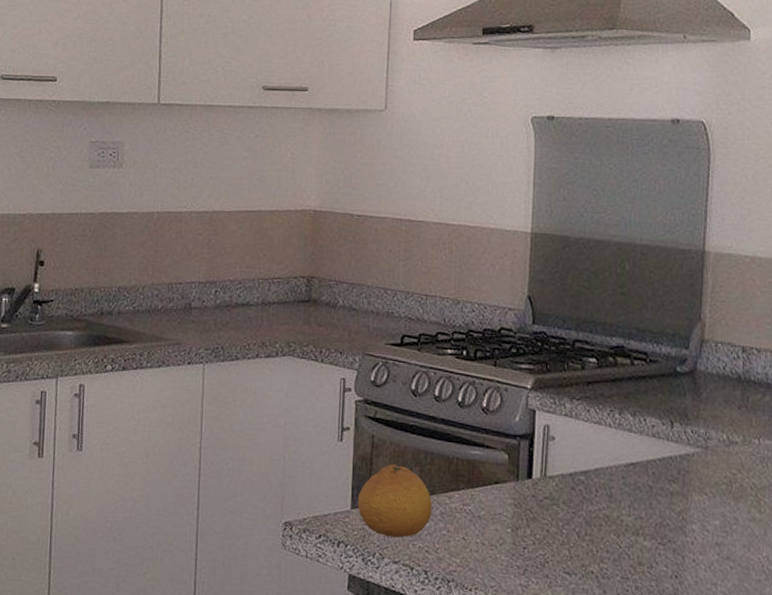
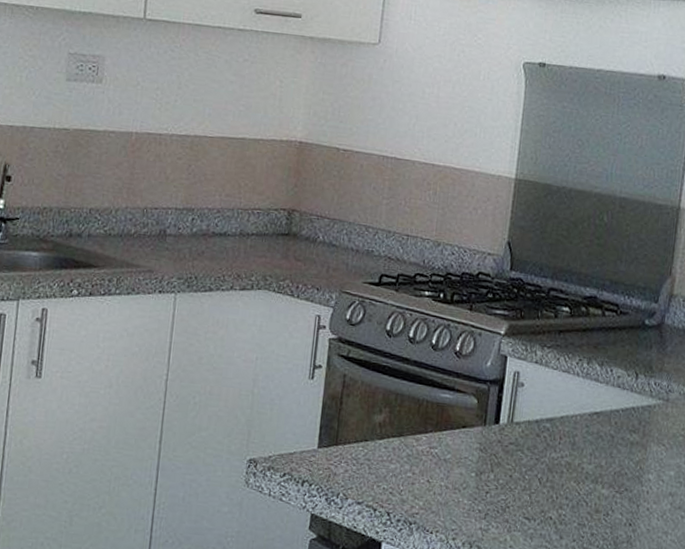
fruit: present [357,463,432,538] -> none [324,403,400,478]

